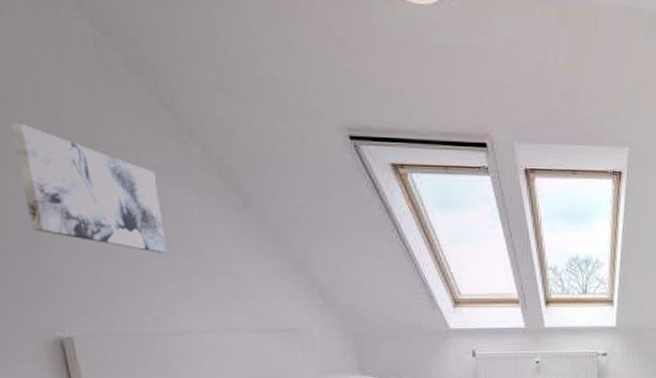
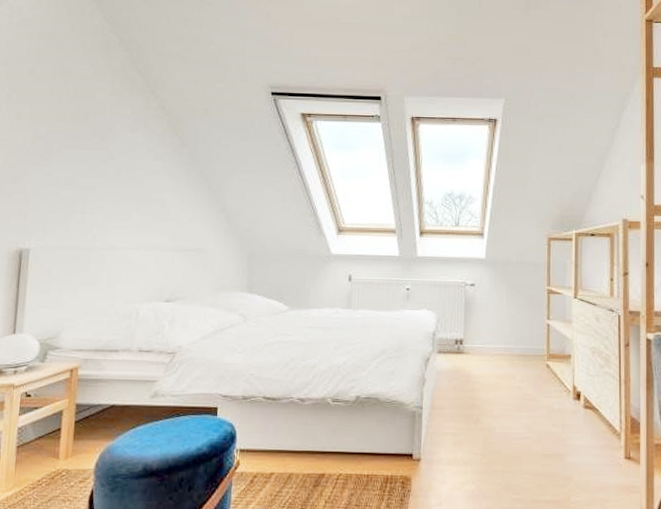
wall art: present [10,123,167,253] -> none [25,86,121,183]

